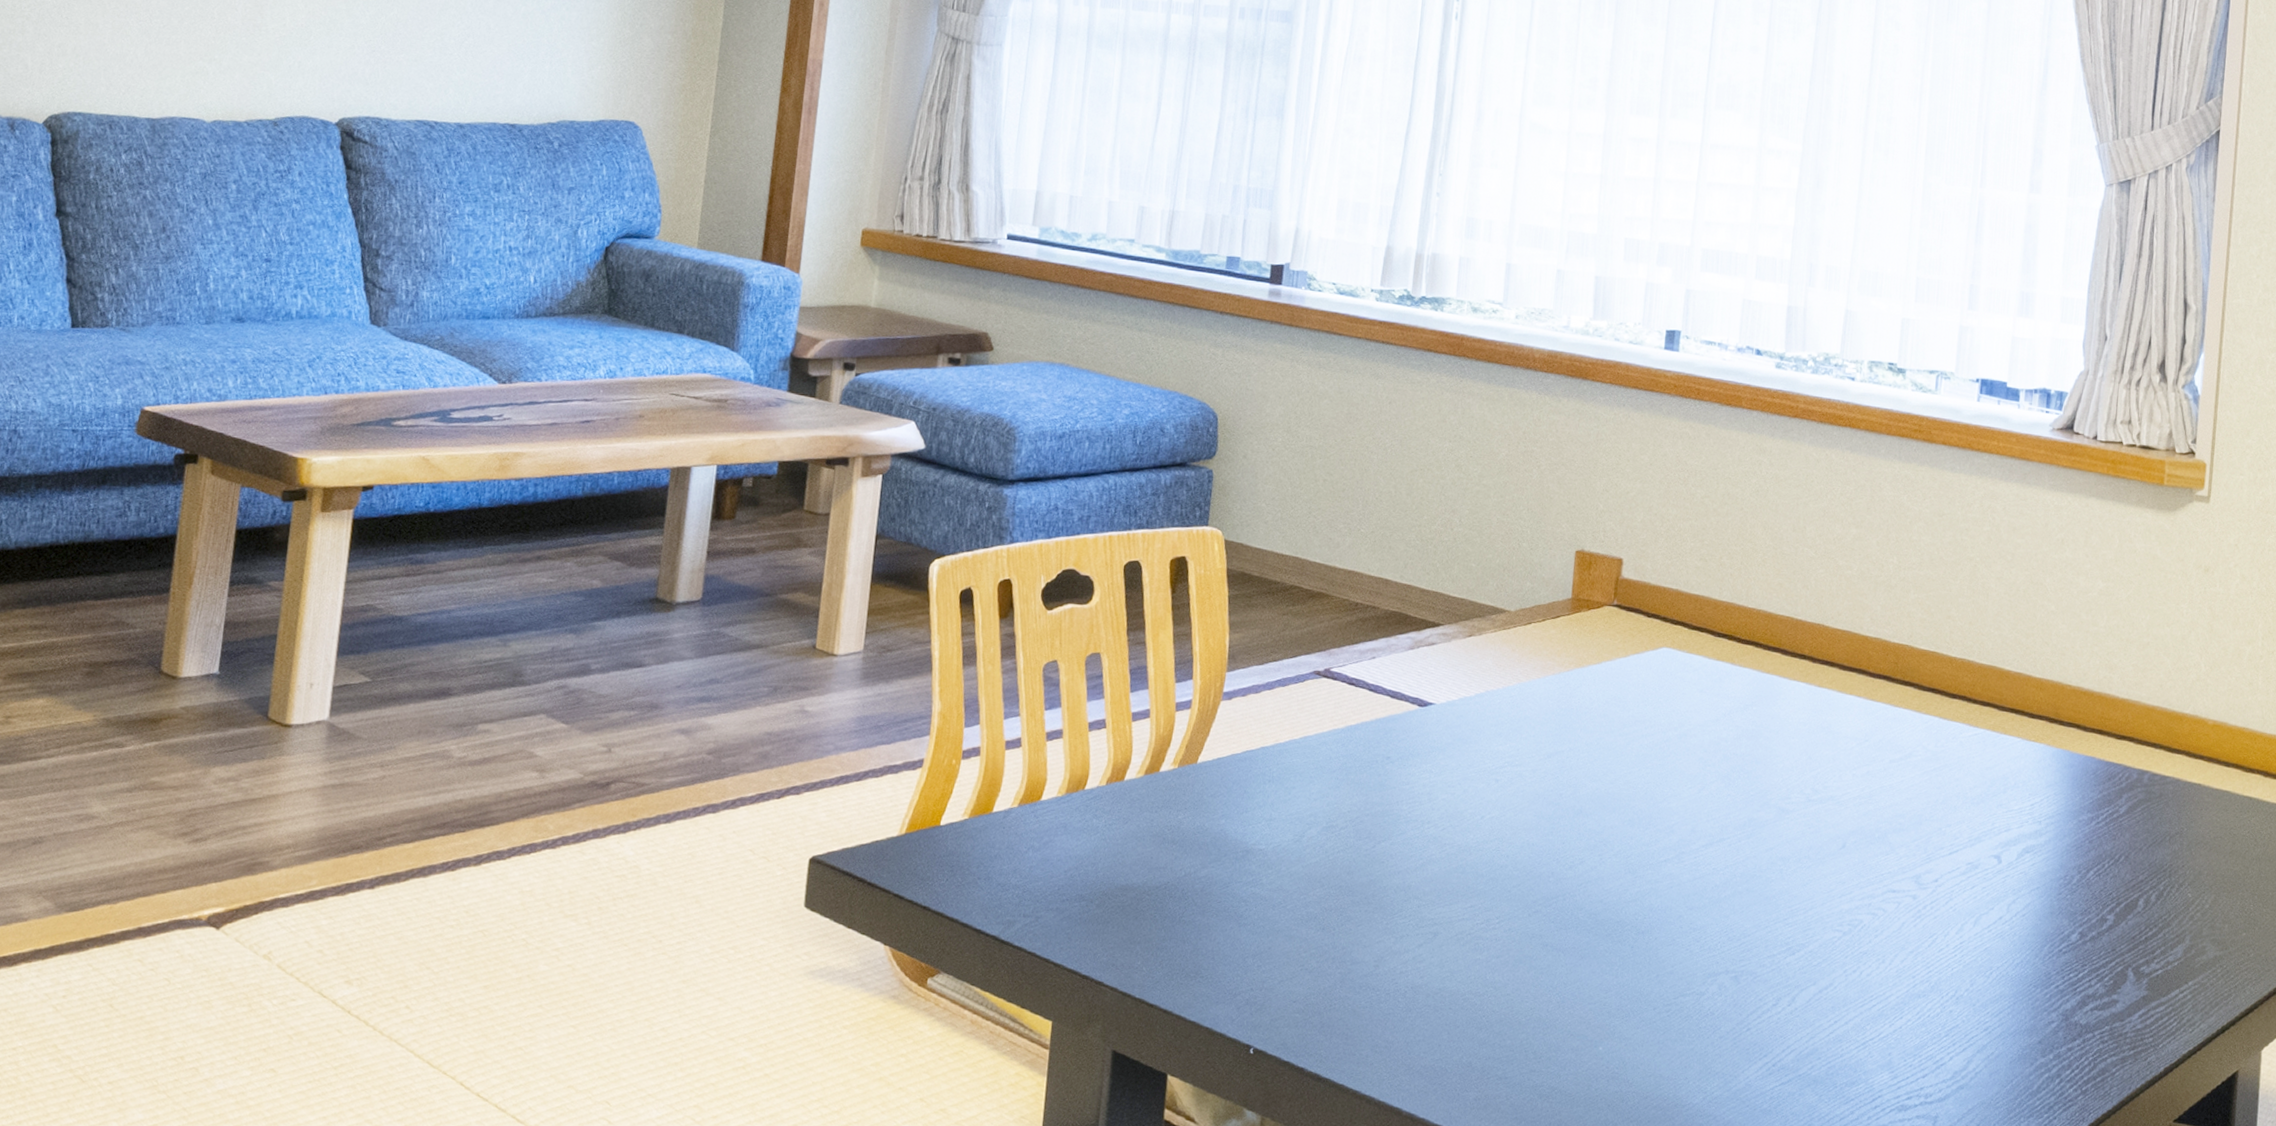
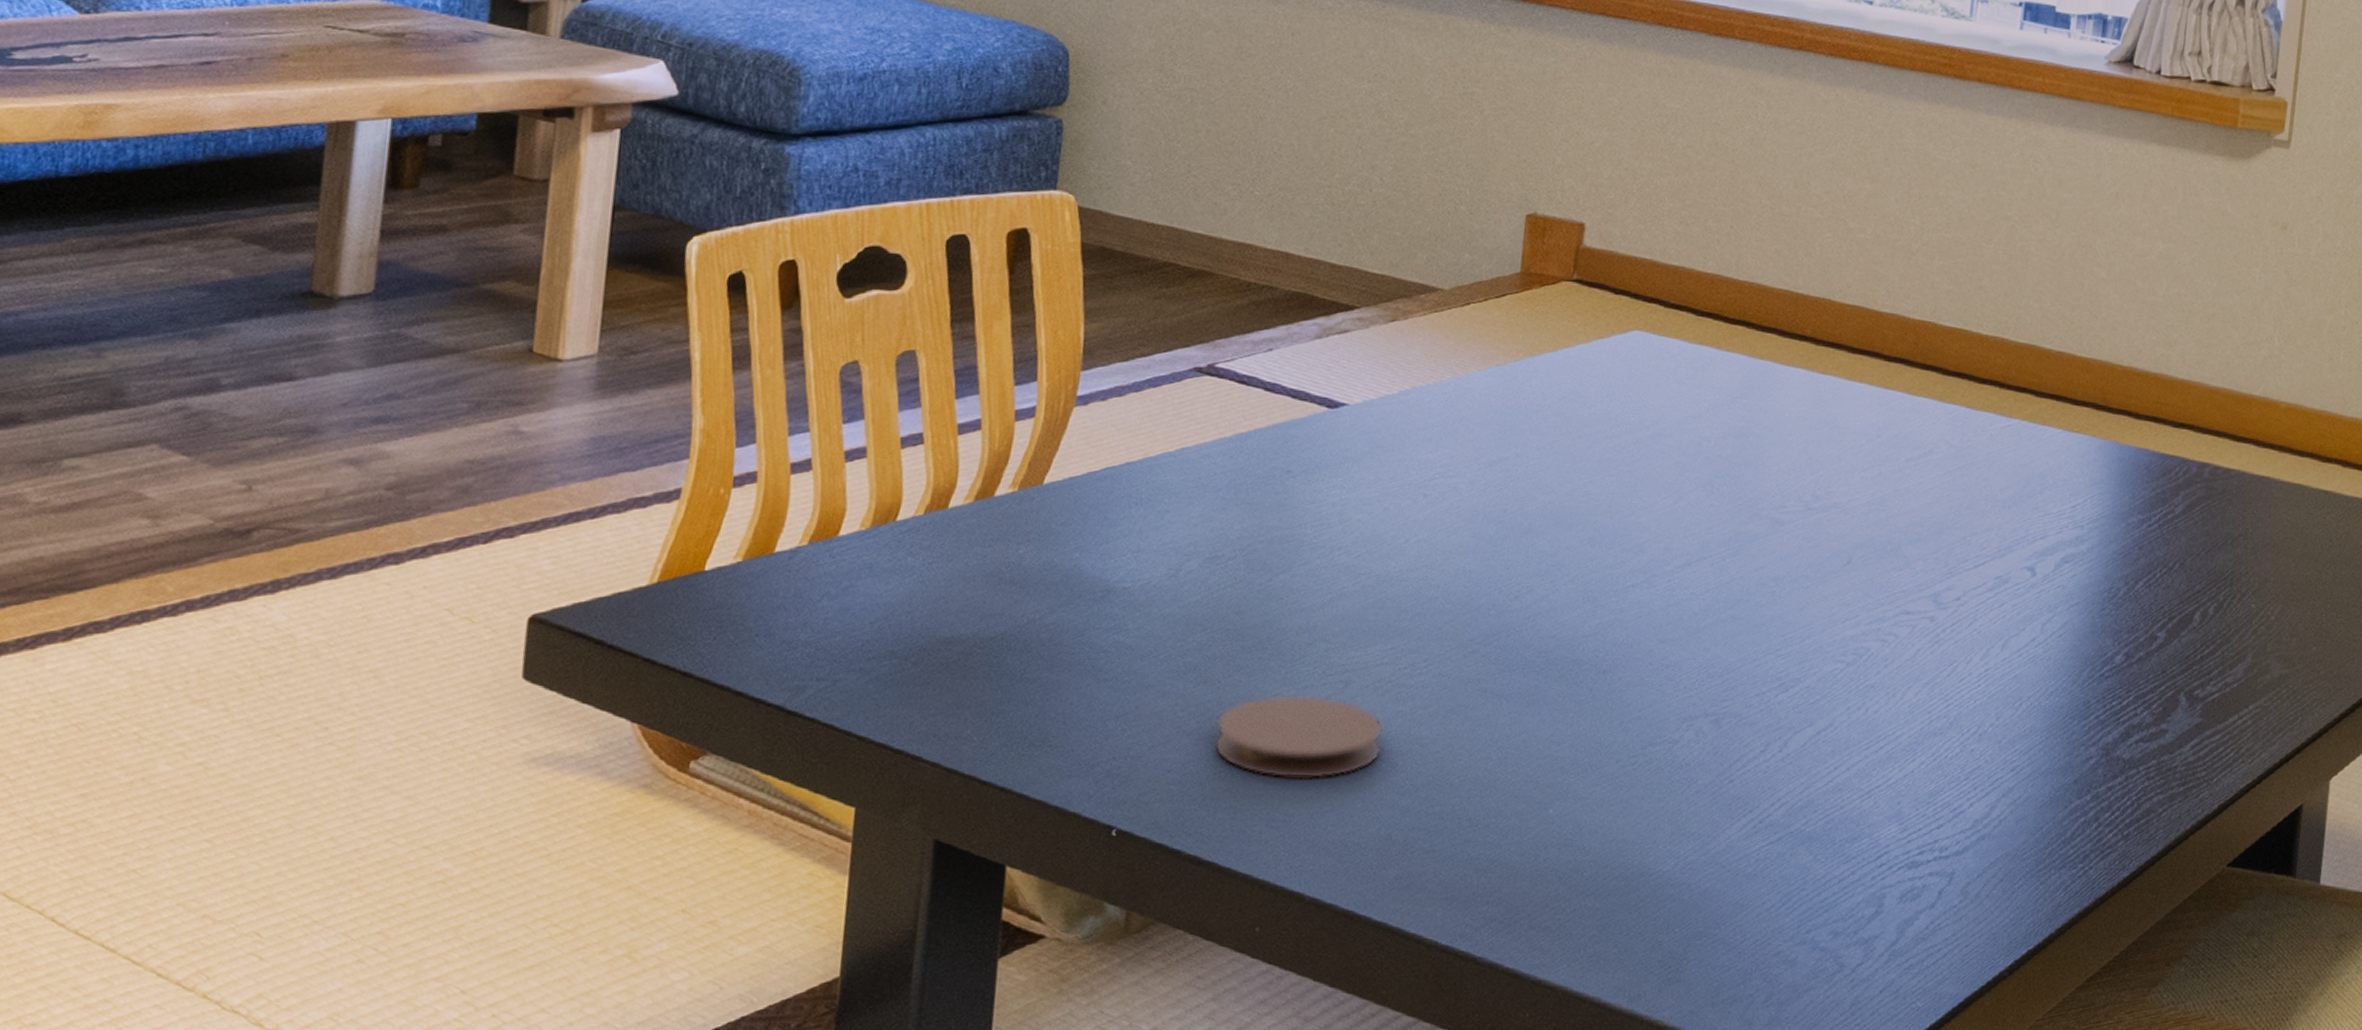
coaster: none [1330,941,1465,1014] -> present [1213,694,1384,779]

